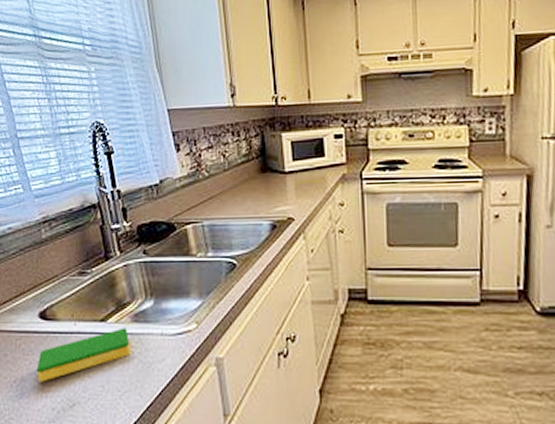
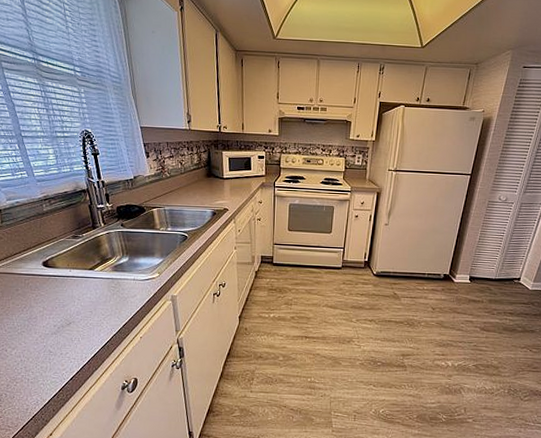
dish sponge: present [36,327,131,382] -> none [41,274,112,308]

